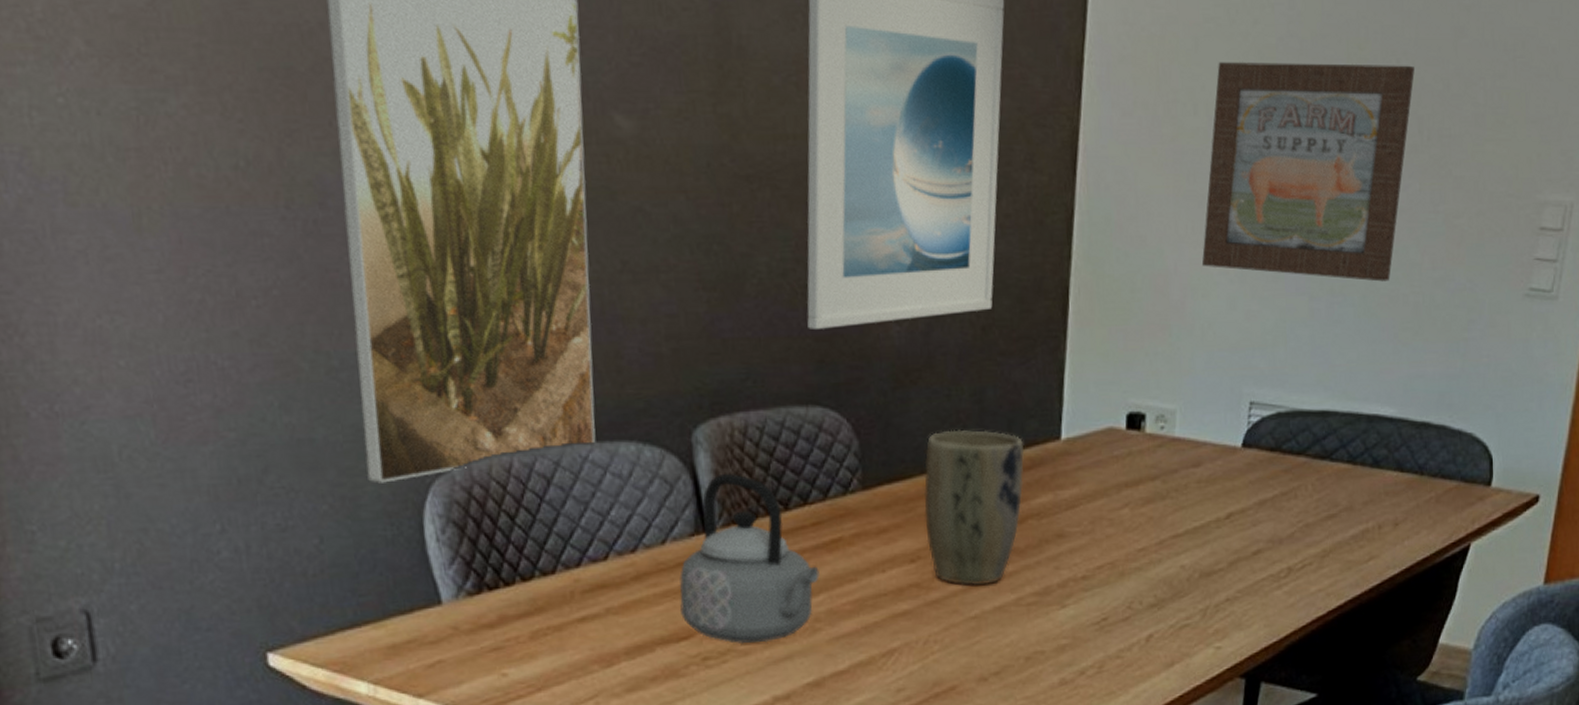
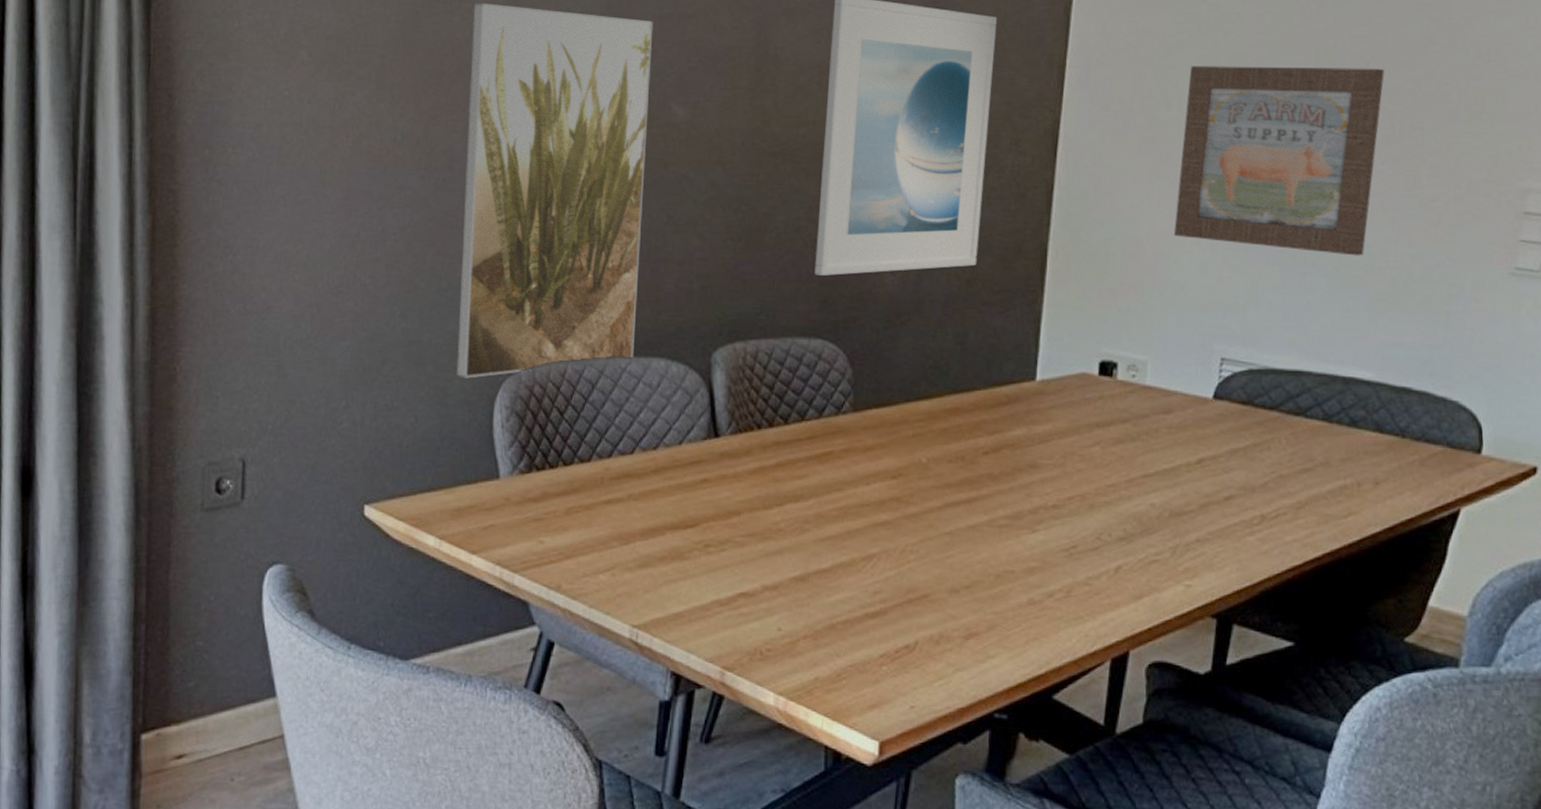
teapot: present [679,473,819,644] -> none [690,389,811,537]
plant pot: present [923,429,1025,586] -> none [907,365,1002,505]

